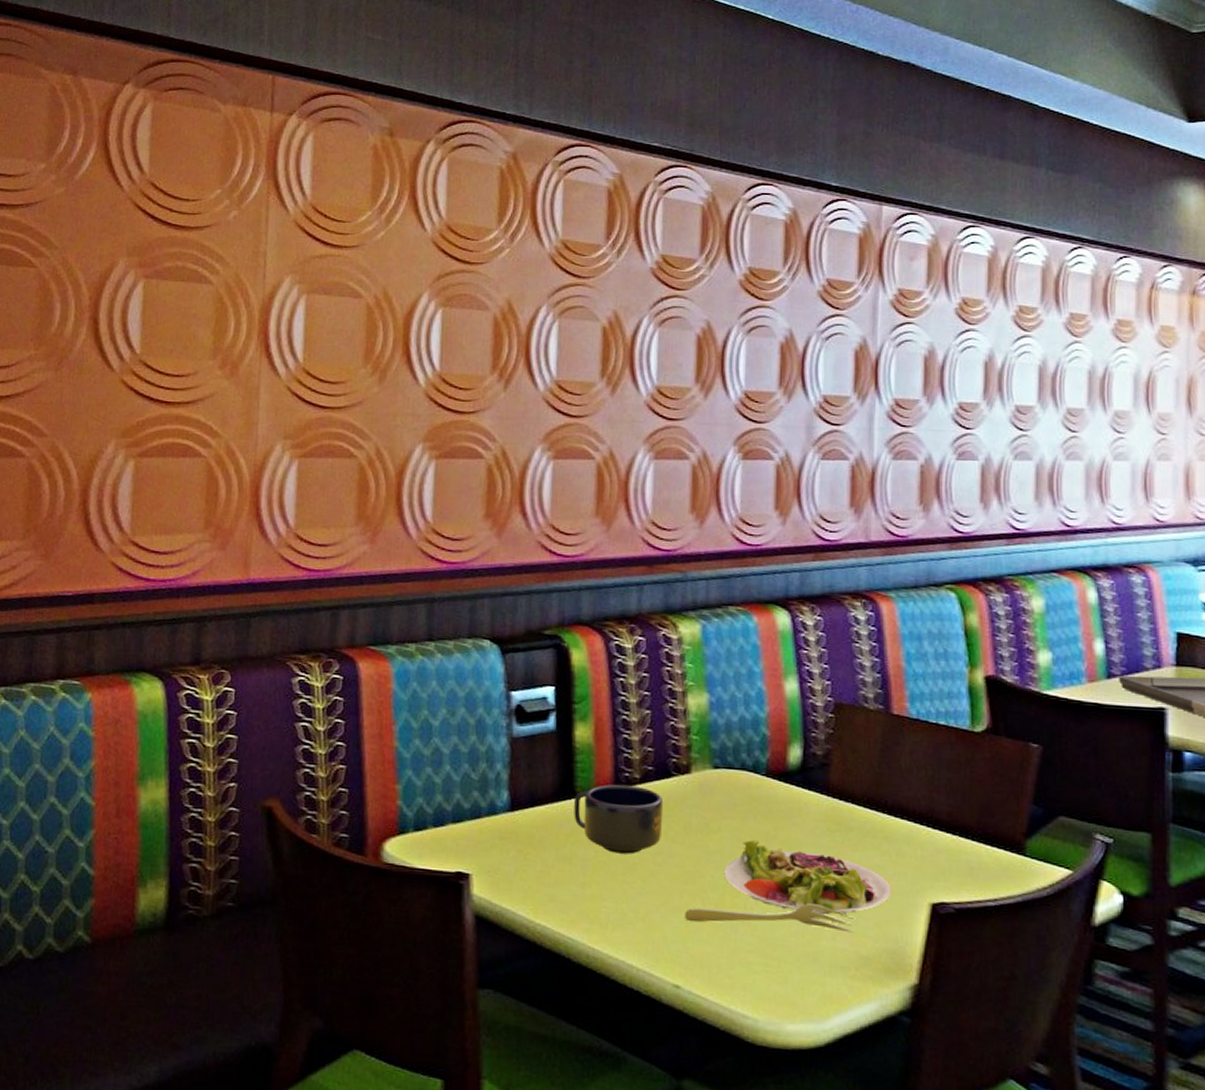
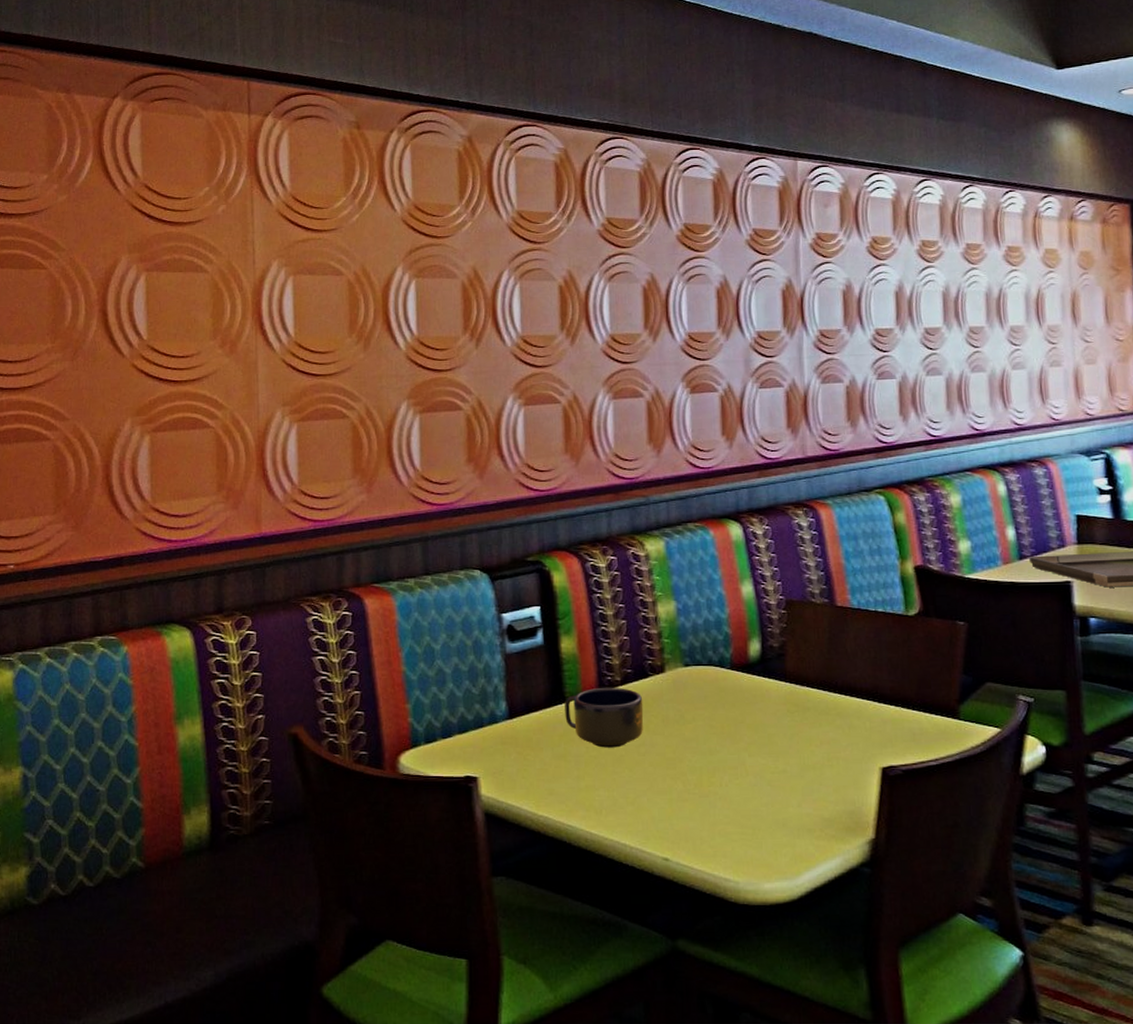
fork: present [685,903,854,933] -> none [668,777,816,802]
salad plate: present [724,839,892,914] -> none [700,725,847,785]

